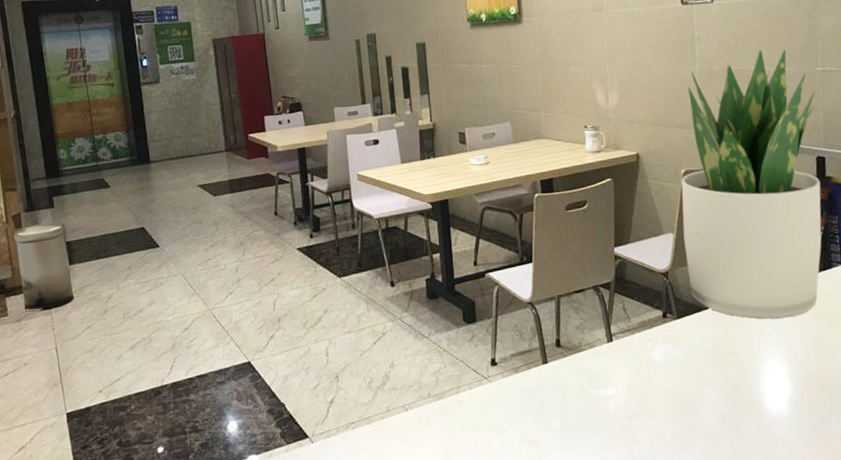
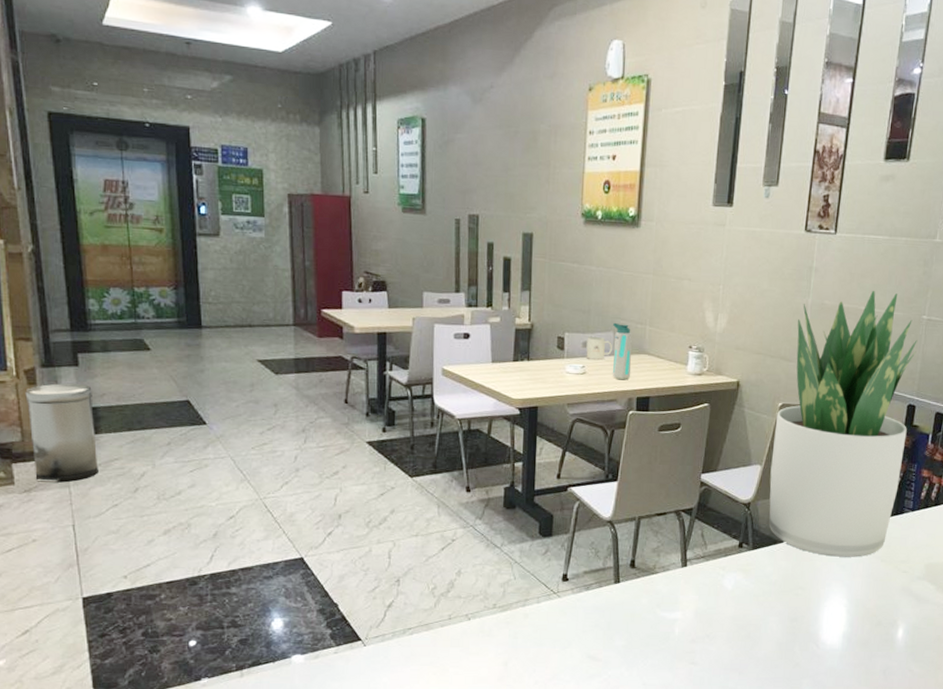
mug: none [486,127,512,150] -> present [586,336,613,361]
water bottle: none [509,112,532,166] -> present [612,322,632,380]

